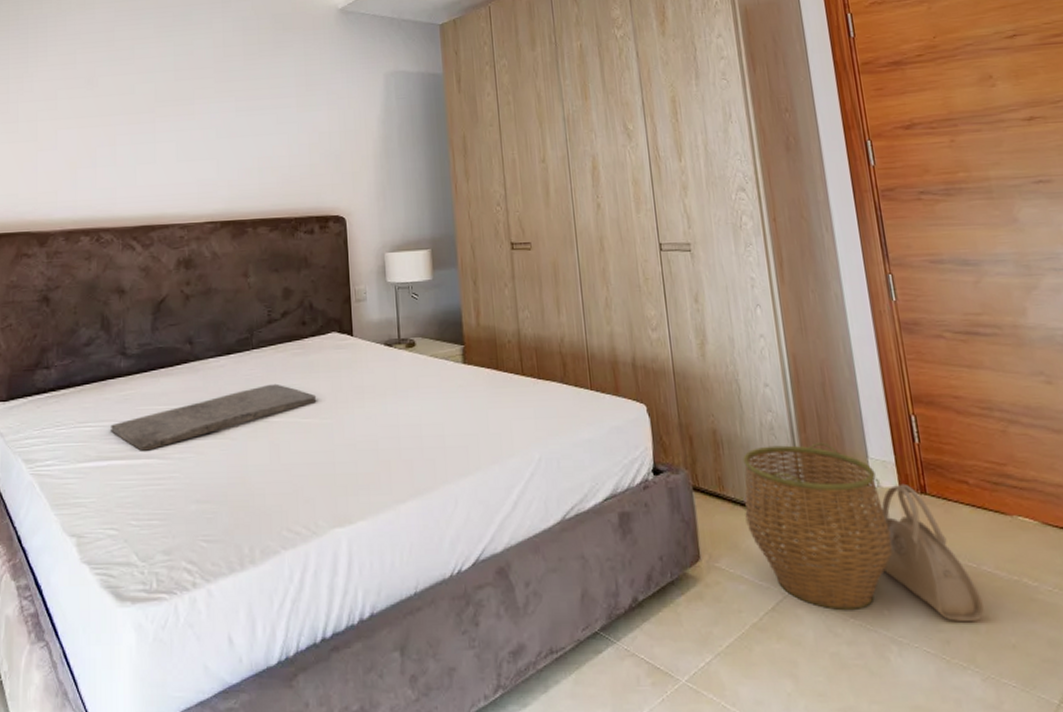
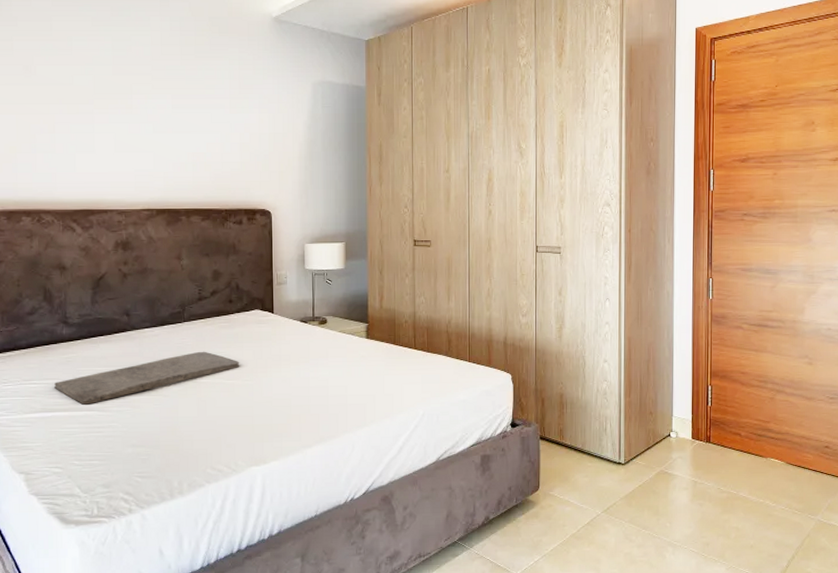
basket: present [743,442,893,610] -> none [577,405,680,524]
handbag: present [868,483,984,623] -> none [663,435,736,531]

